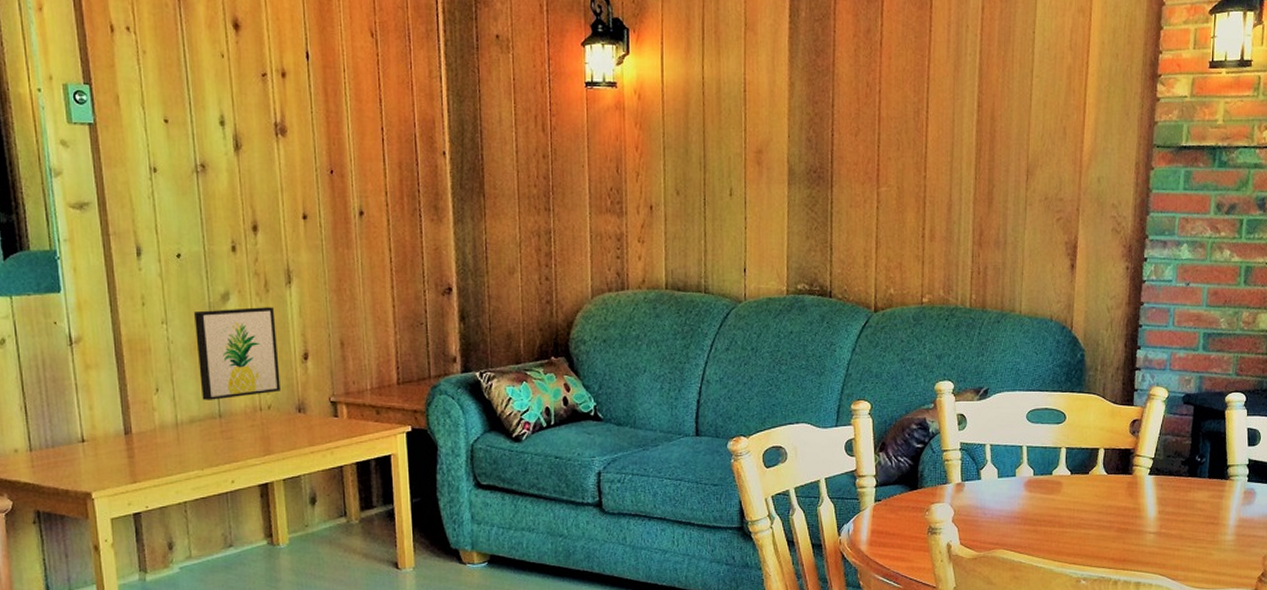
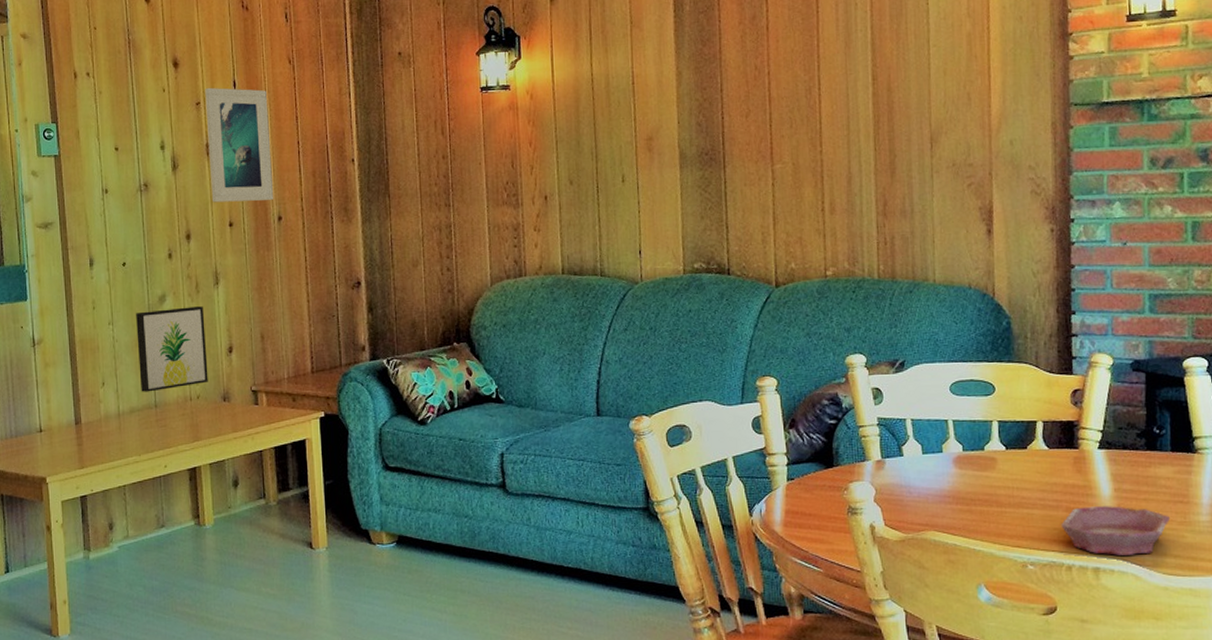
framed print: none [272,57,355,193] -> present [205,87,274,203]
bowl: none [1112,527,1202,571] -> present [1061,506,1171,555]

